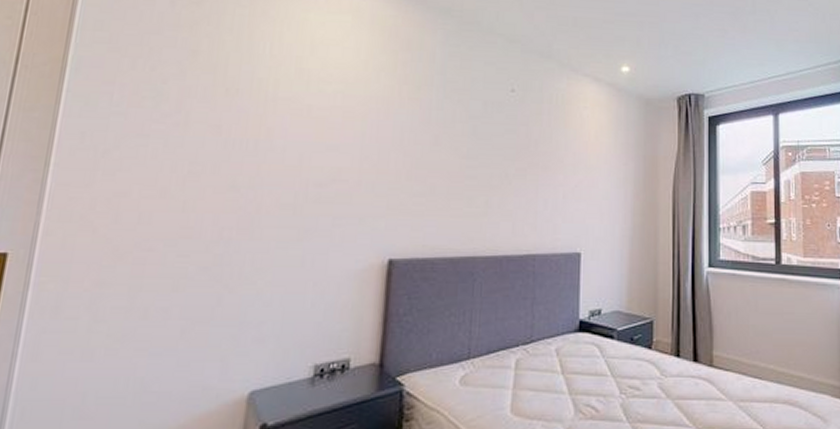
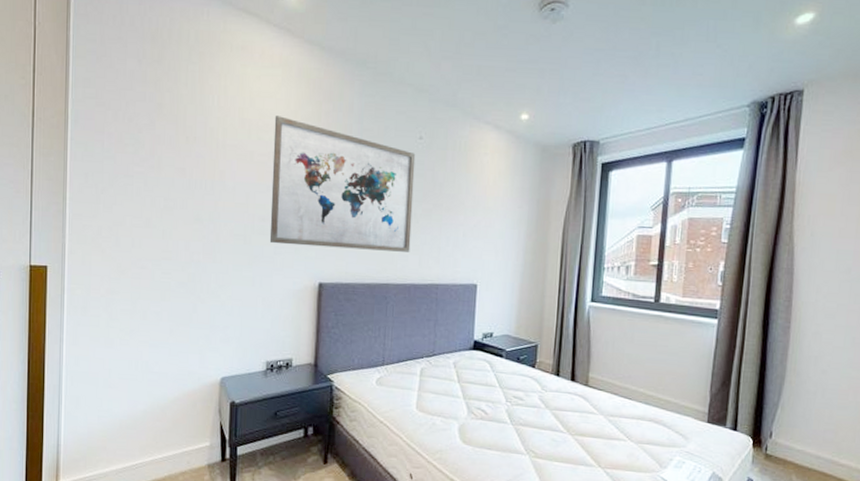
wall art: none [326,65,507,218] -> present [269,116,416,252]

